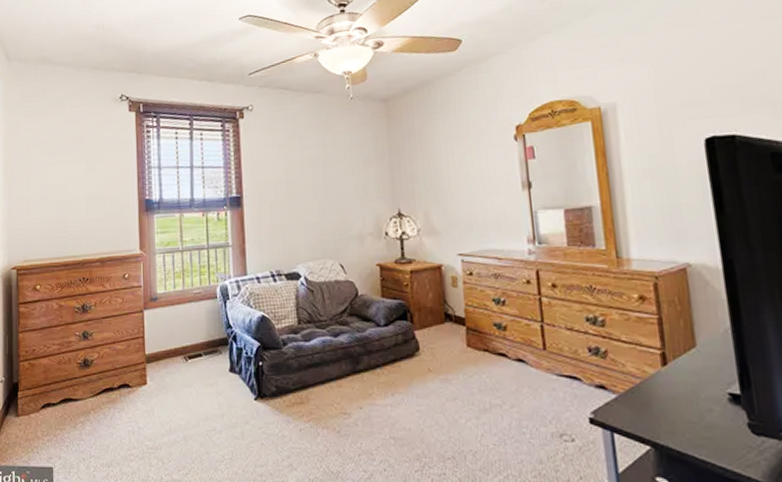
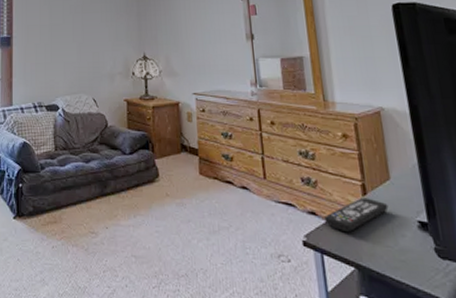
remote control: none [614,368,693,408] -> present [323,198,389,233]

